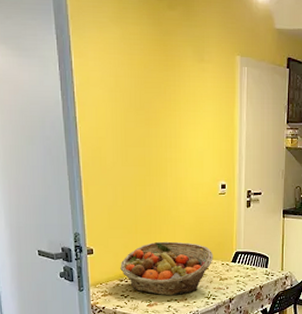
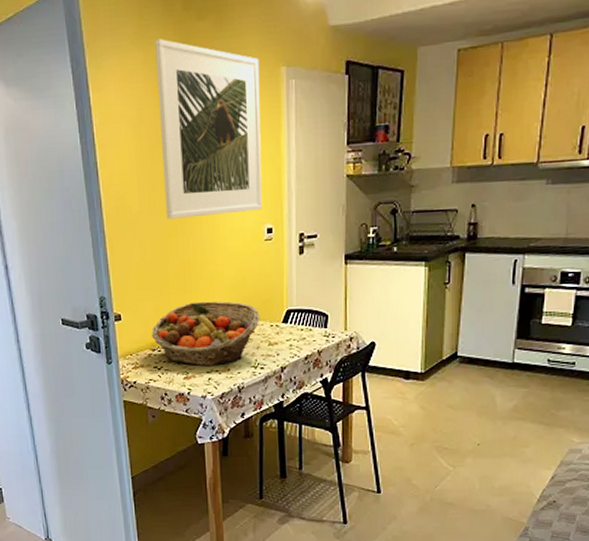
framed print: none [132,20,219,171] -> present [155,38,263,219]

